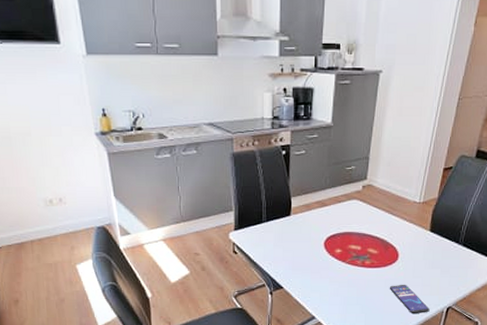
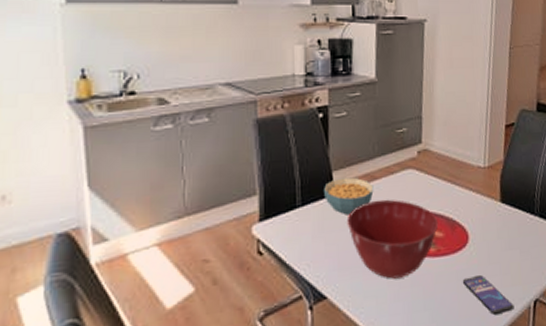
cereal bowl: none [284,203,324,231] -> present [324,177,374,215]
mixing bowl: none [301,222,375,280] -> present [346,199,439,279]

